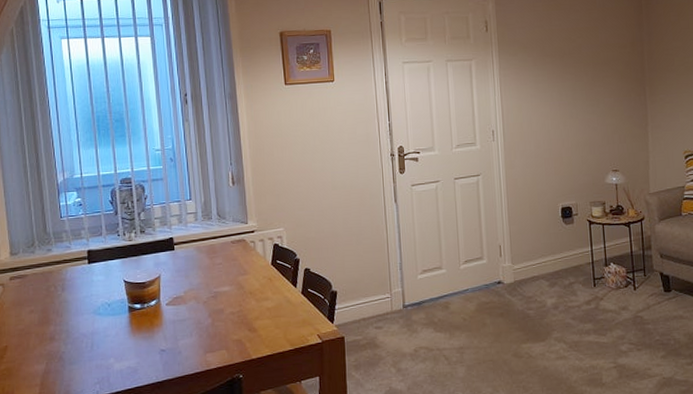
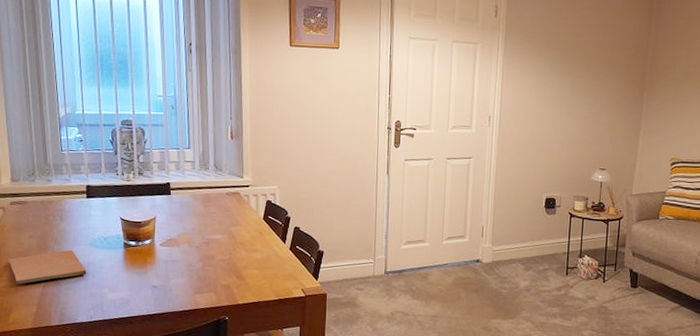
book: none [8,320,92,365] -> present [7,249,87,285]

